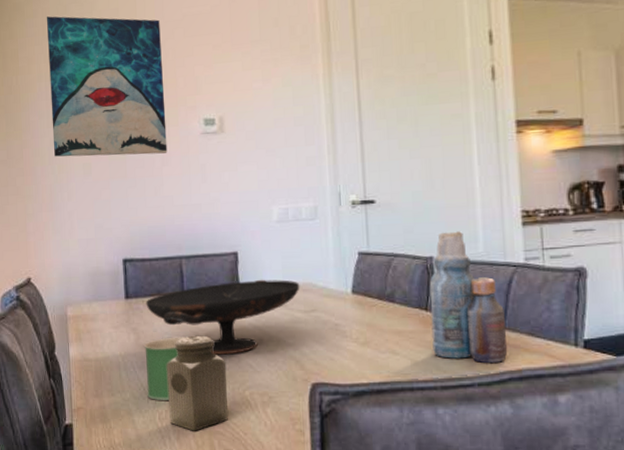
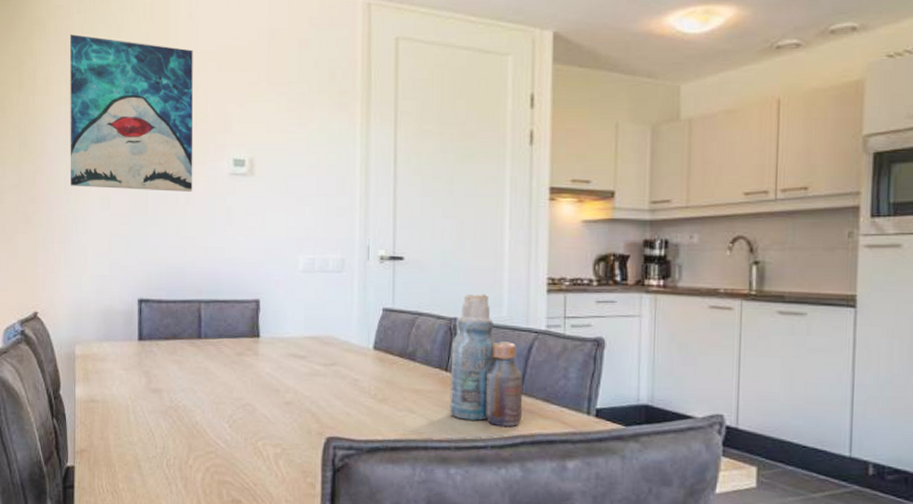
mug: present [144,337,186,400] -> none [155,382,200,447]
decorative bowl: present [146,279,300,355] -> none [160,329,322,404]
salt shaker: present [166,335,229,431] -> none [177,382,240,480]

